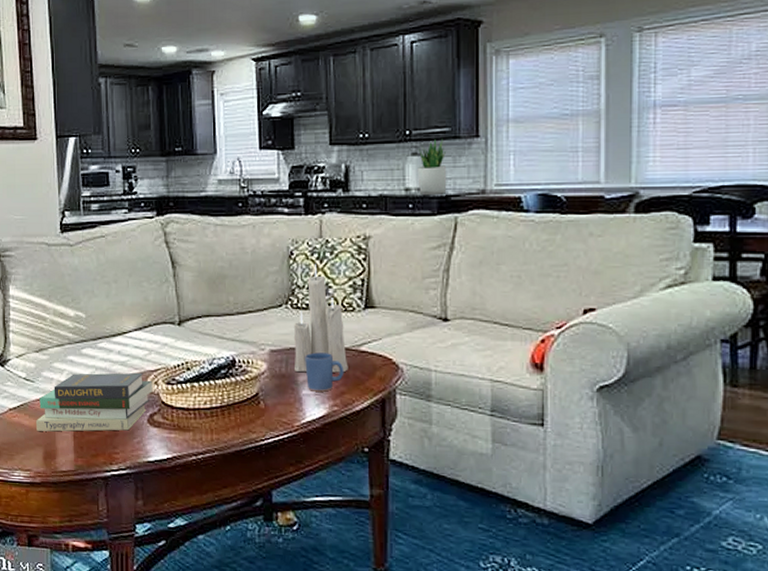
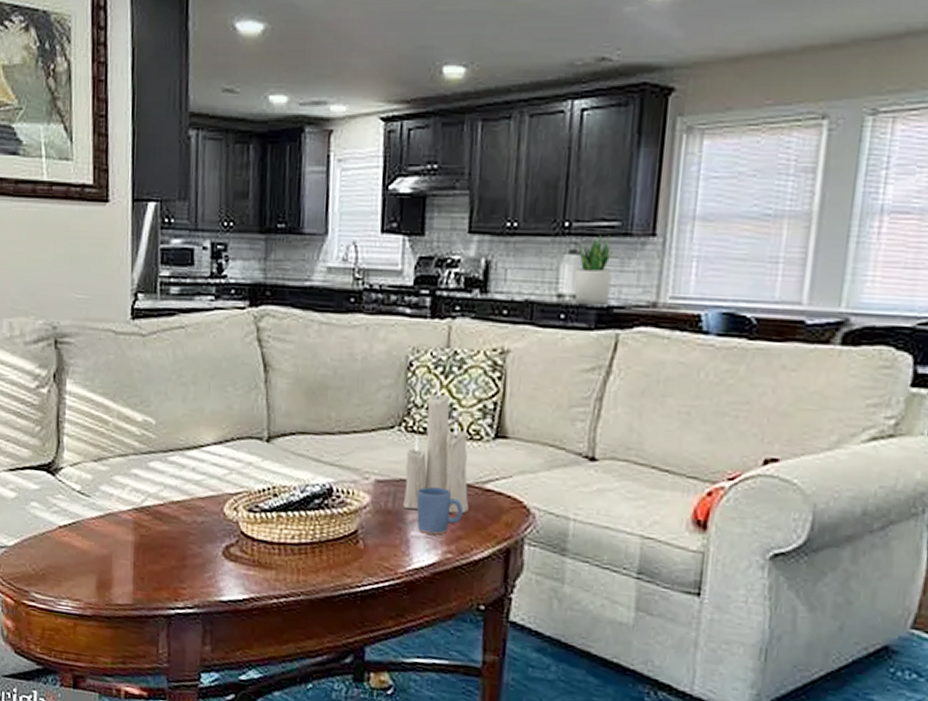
books: present [35,372,153,432] -> none [89,490,232,563]

